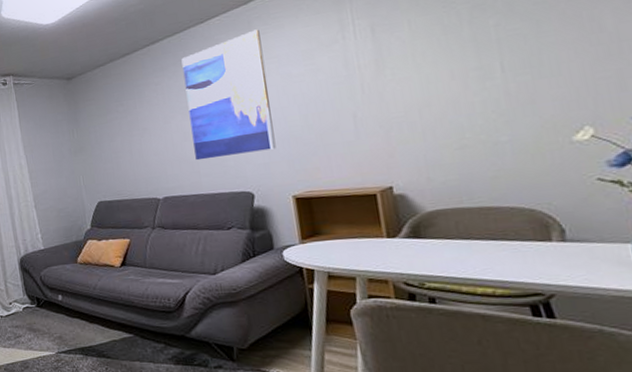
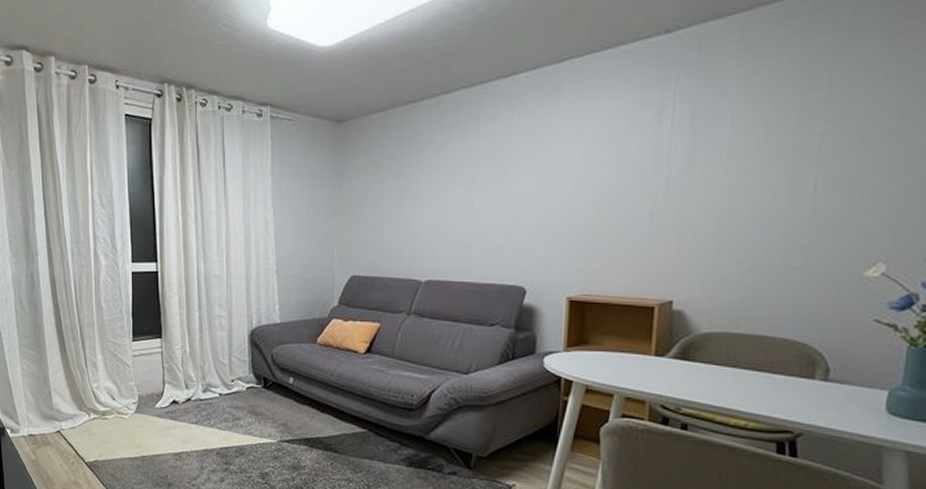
wall art: present [181,29,276,161] -> none [470,96,569,243]

